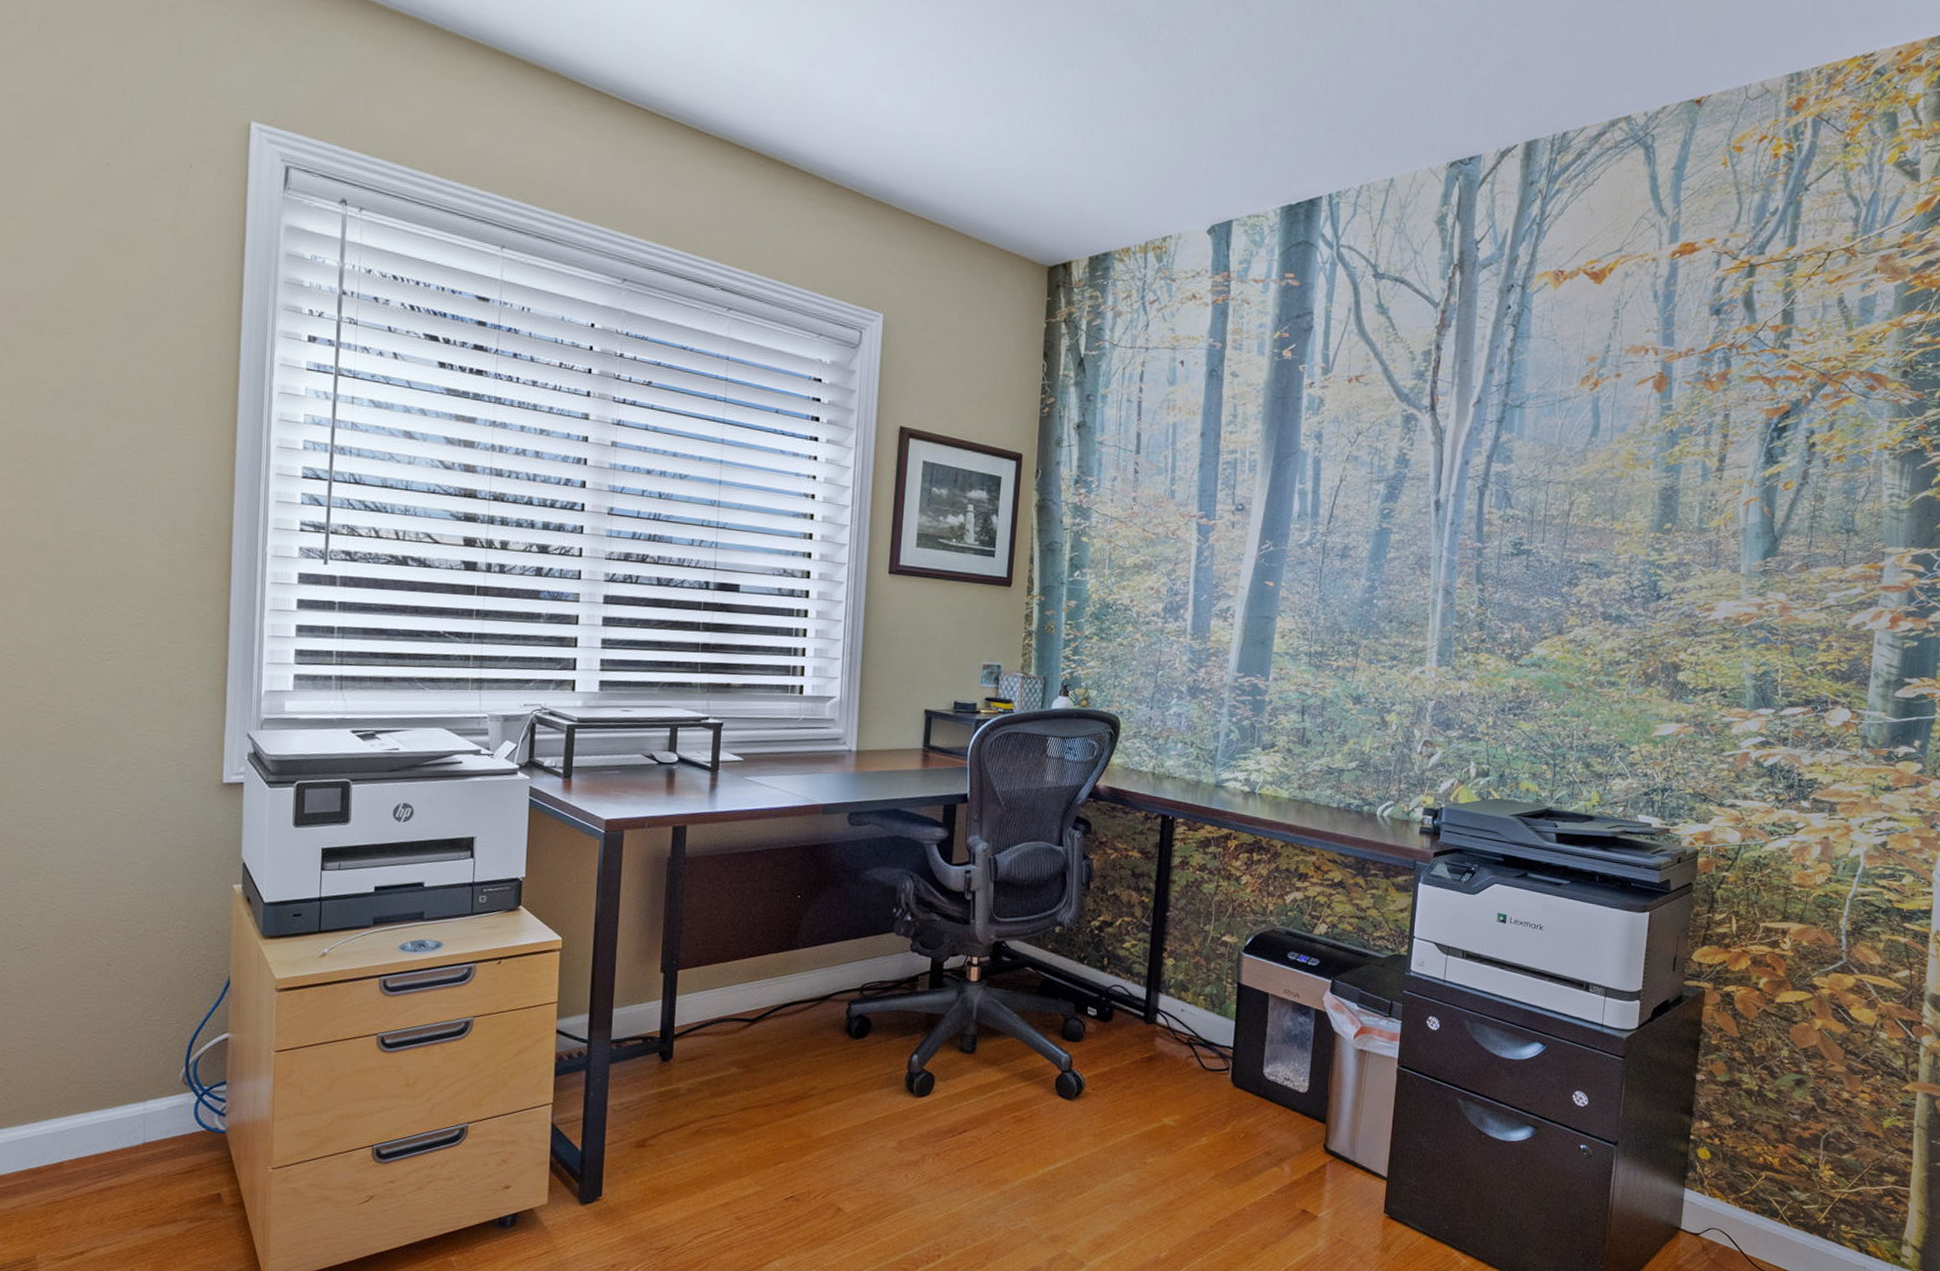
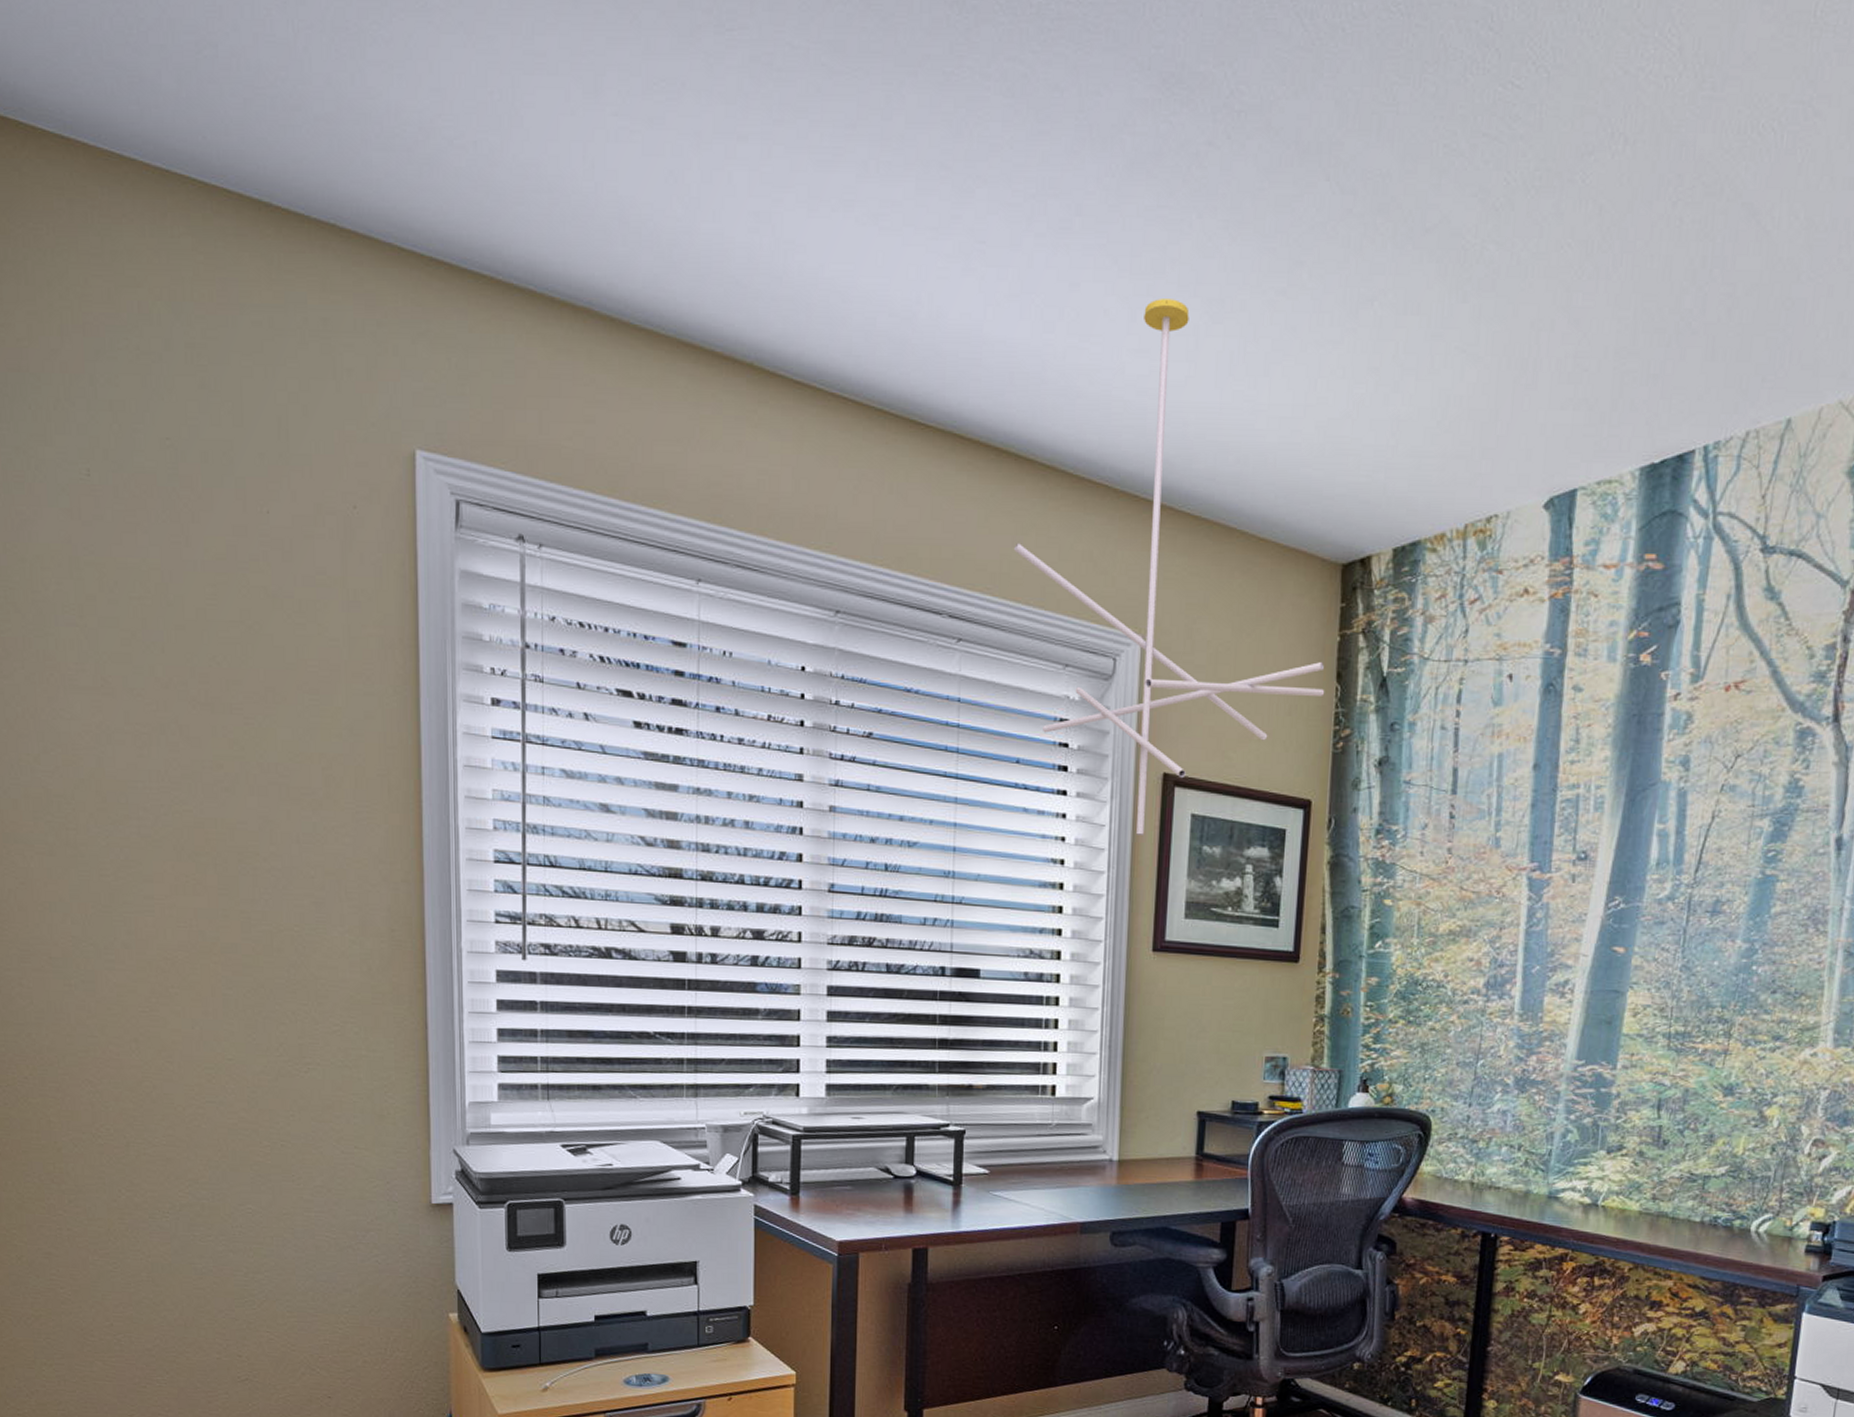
ceiling light fixture: none [778,49,1034,477] -> present [1014,299,1325,835]

